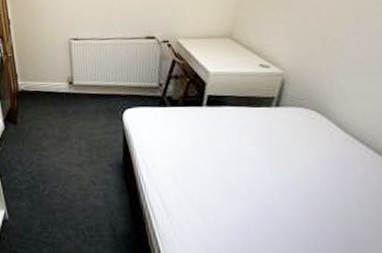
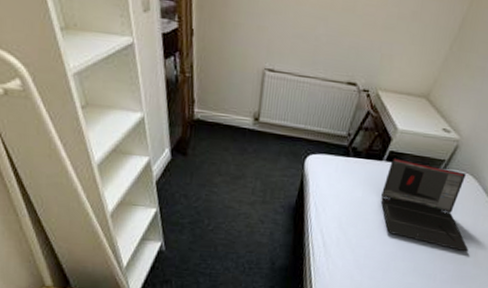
laptop: none [211,101,348,206] -> present [381,157,468,252]

